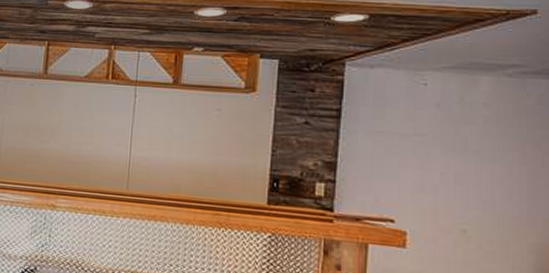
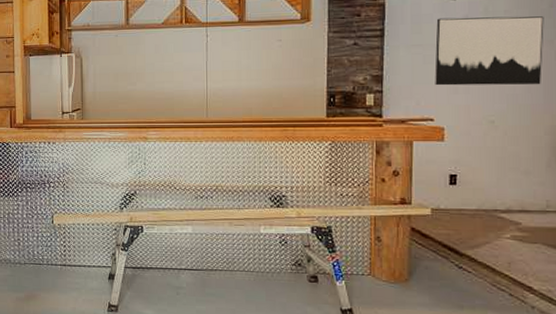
wall art: none [398,103,530,194] -> present [435,16,544,86]

